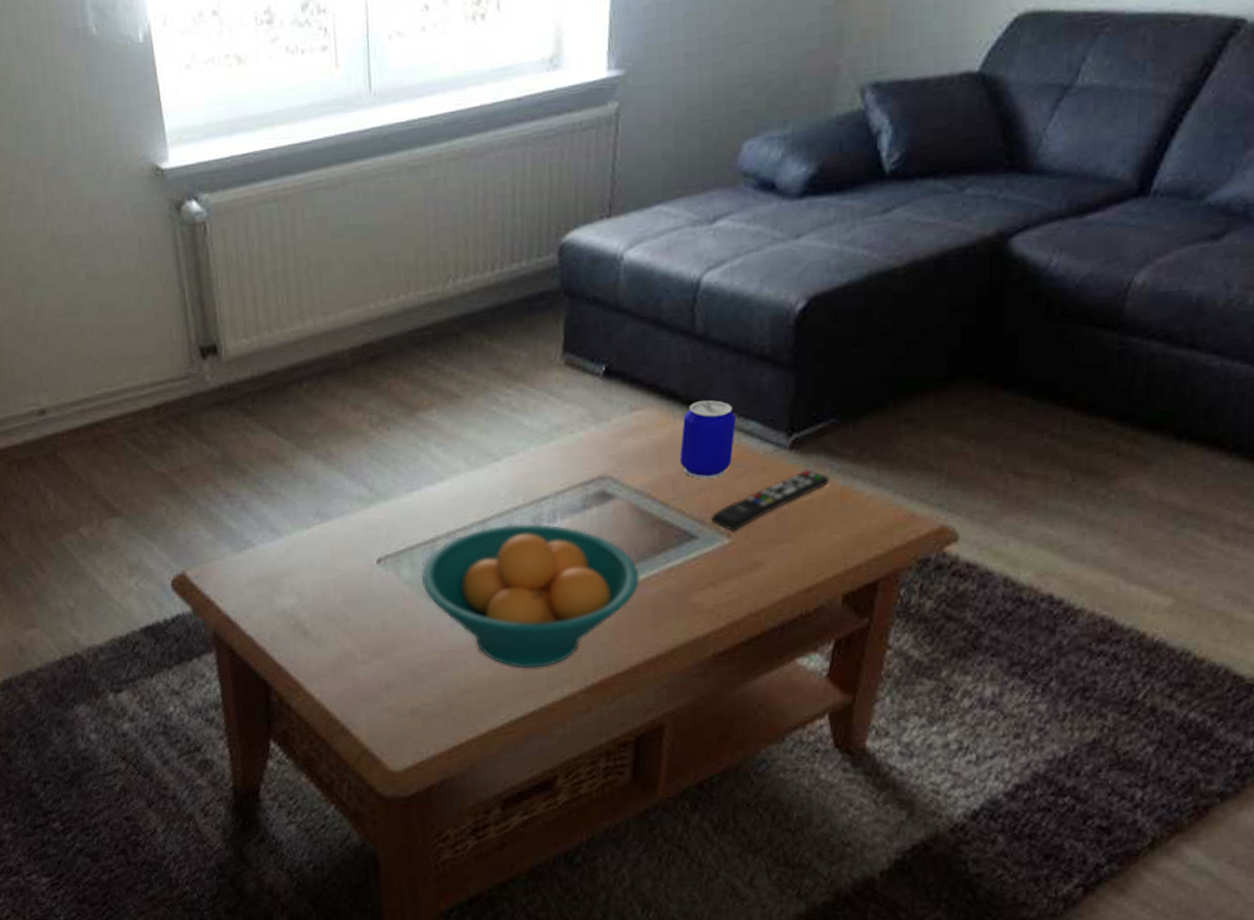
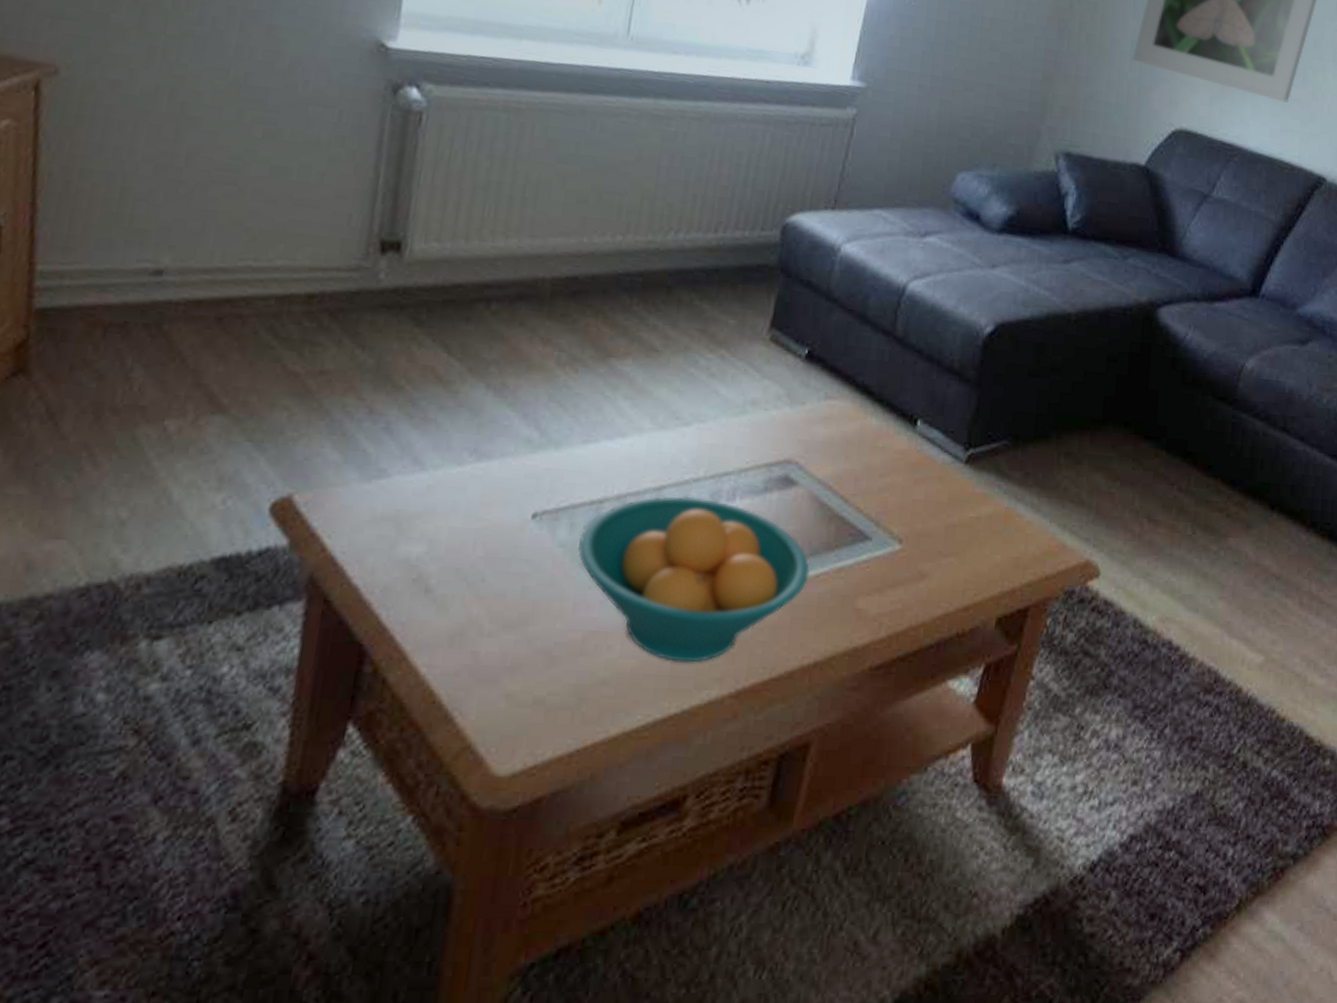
beer can: present [679,400,736,479] -> none [864,401,921,481]
remote control: present [711,469,830,531] -> none [886,486,997,537]

